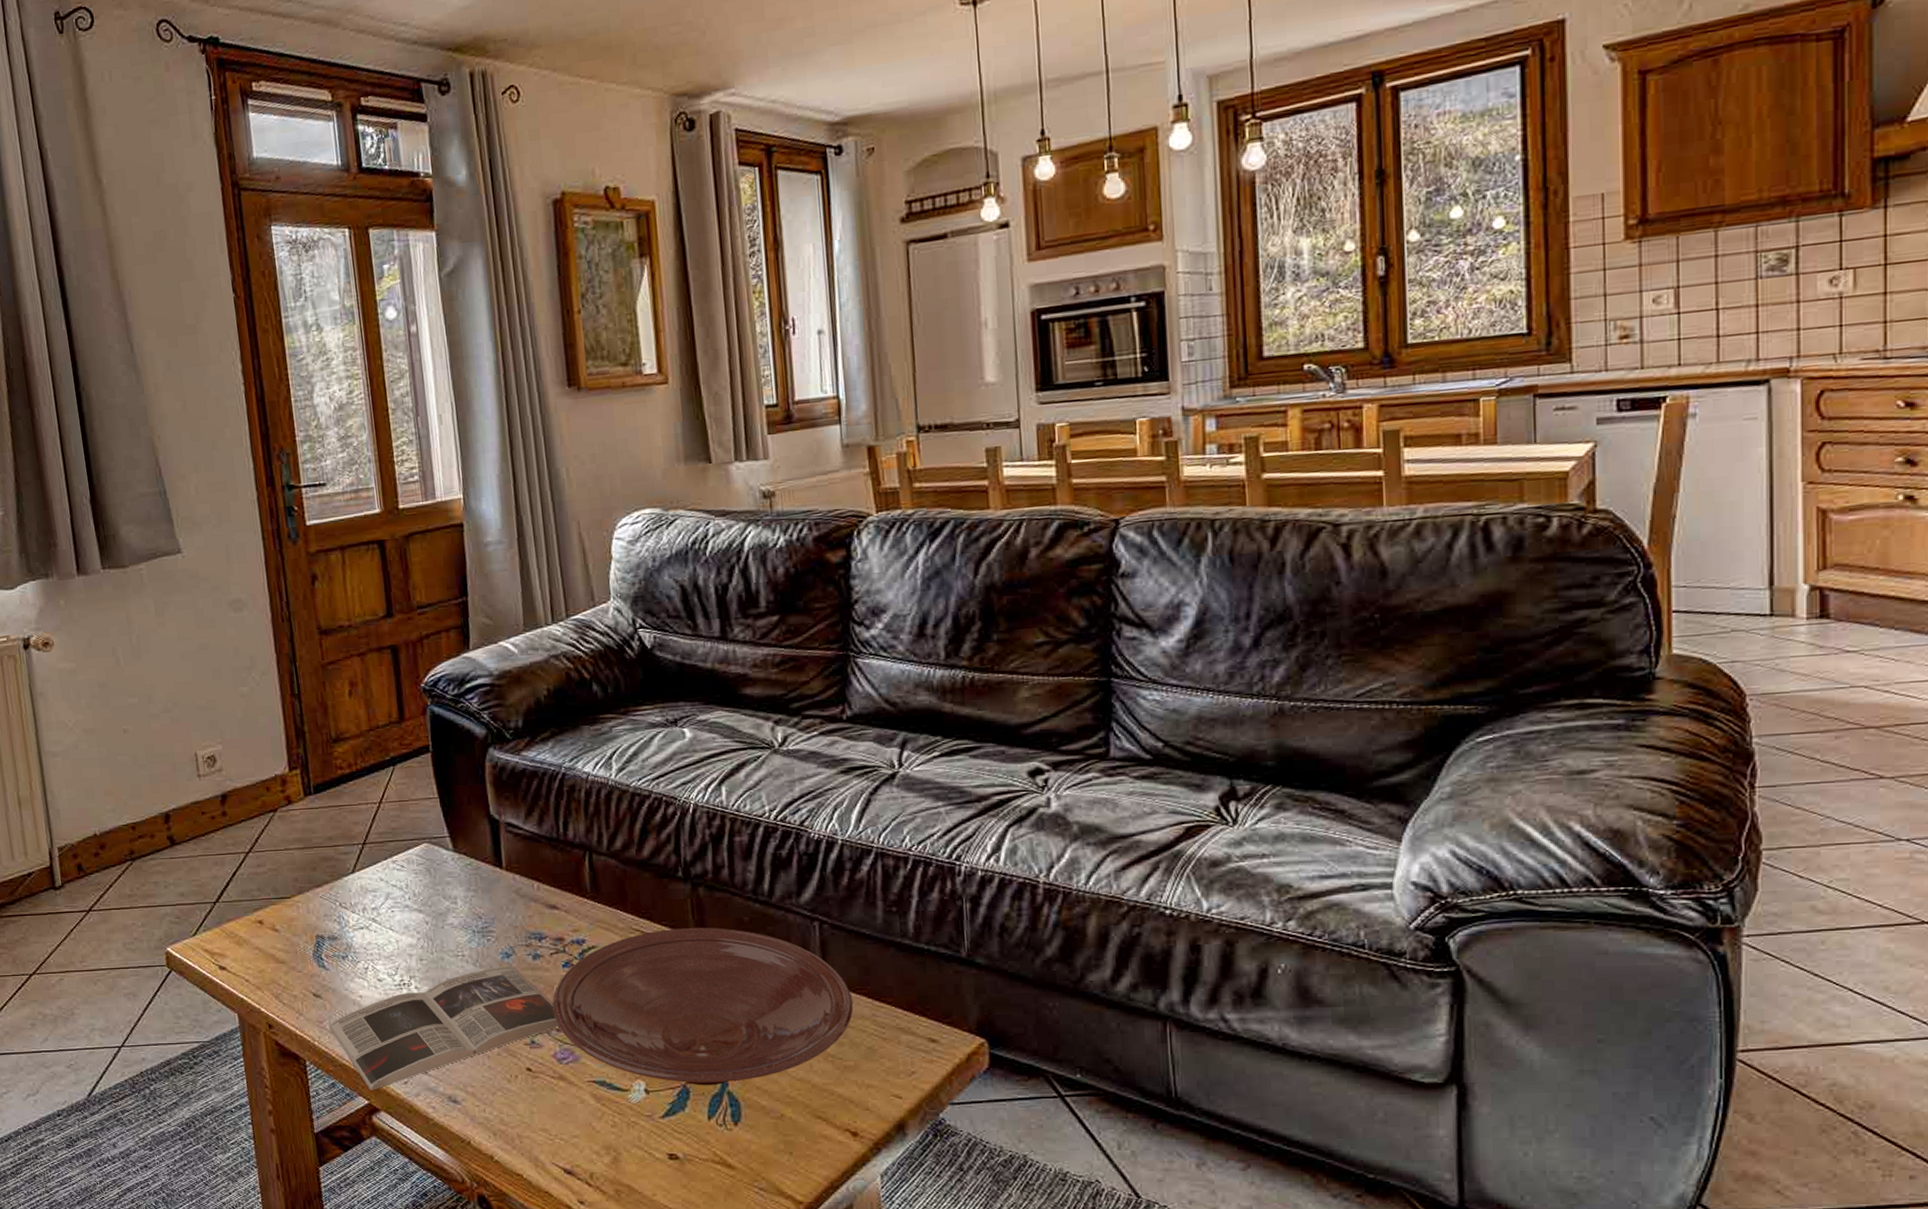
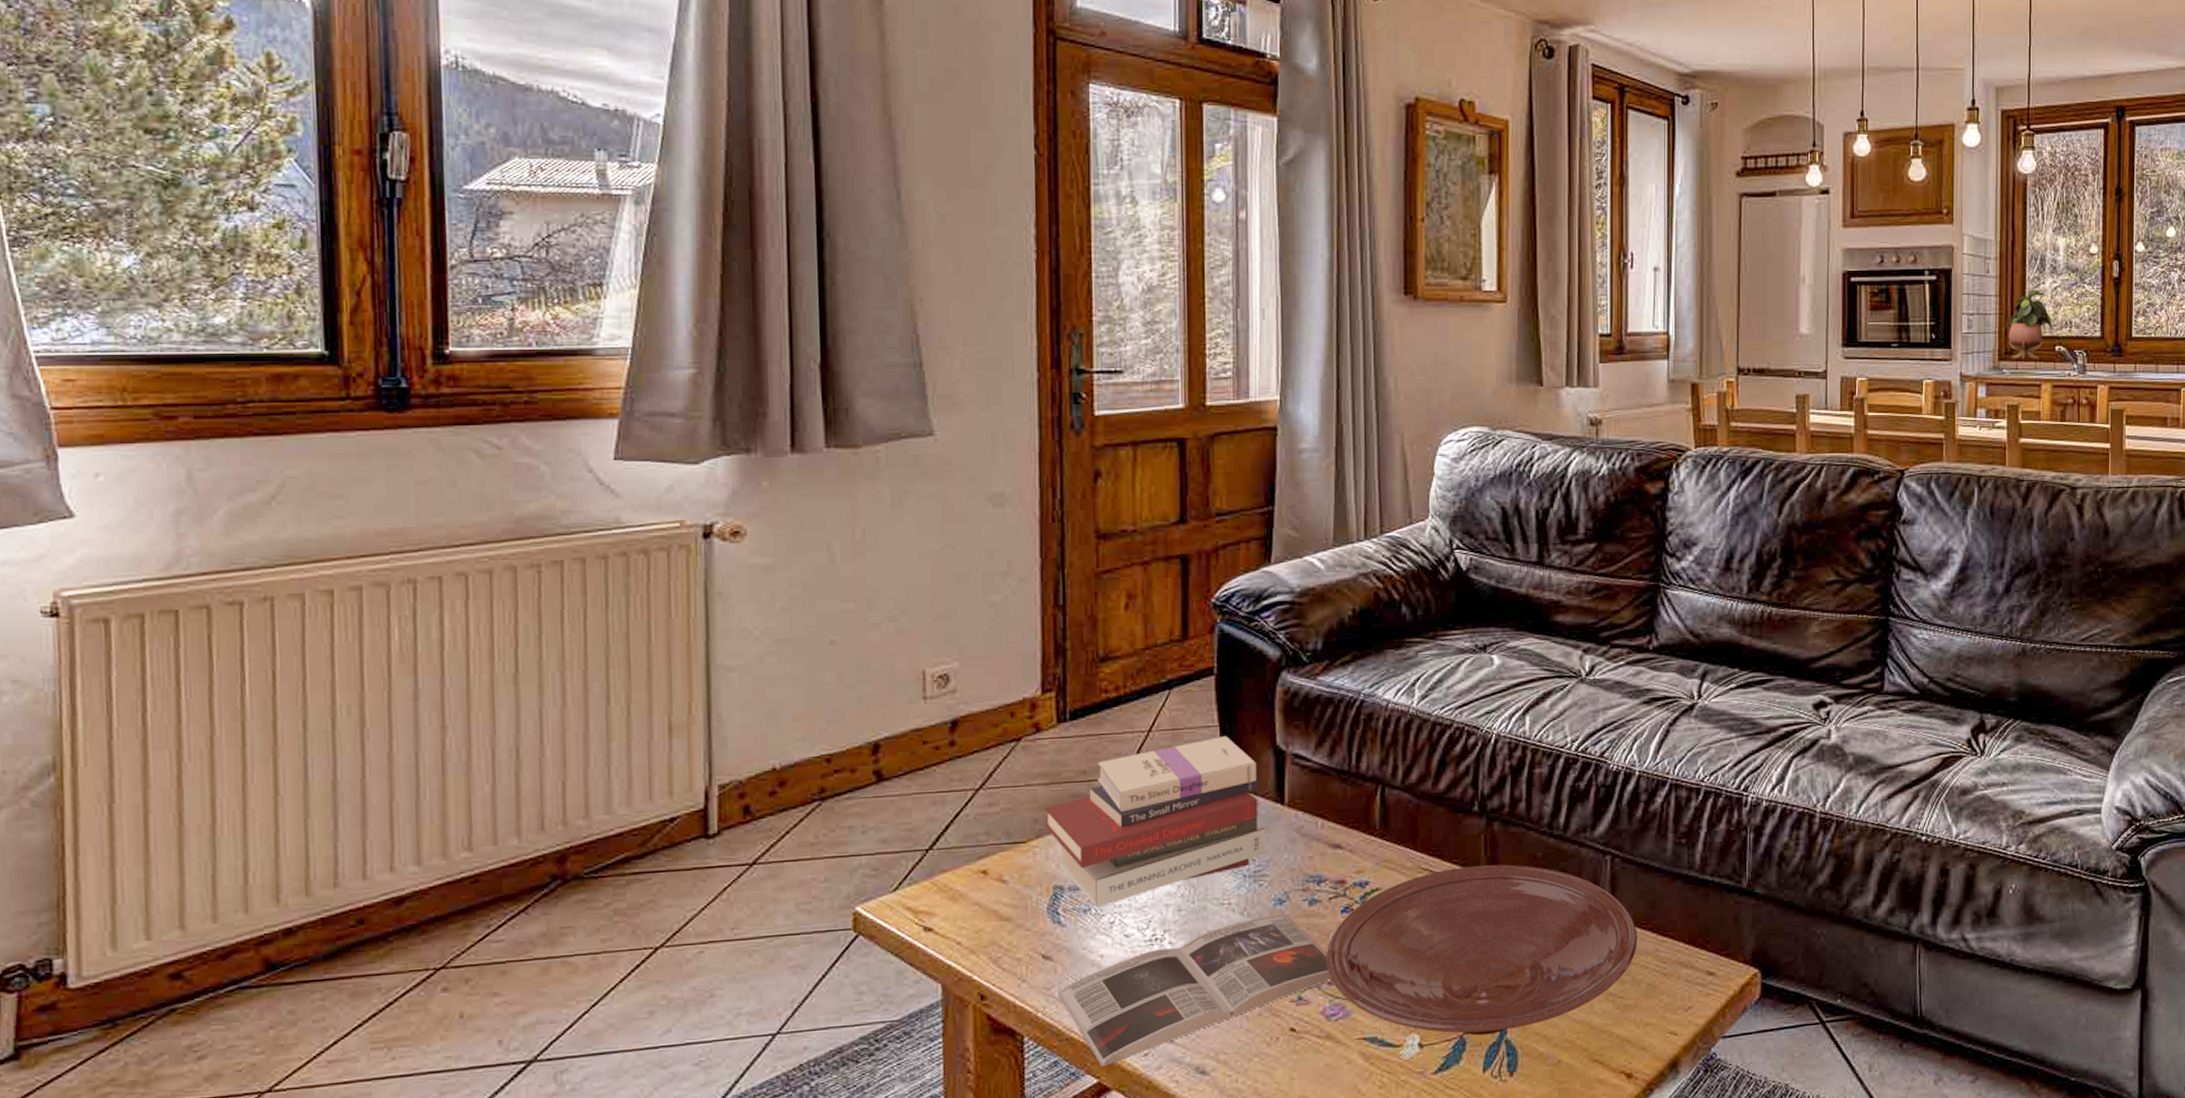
books: none [301,807,491,955] -> present [1044,736,1266,908]
potted plant: none [1240,302,1299,385] -> present [2008,289,2053,359]

